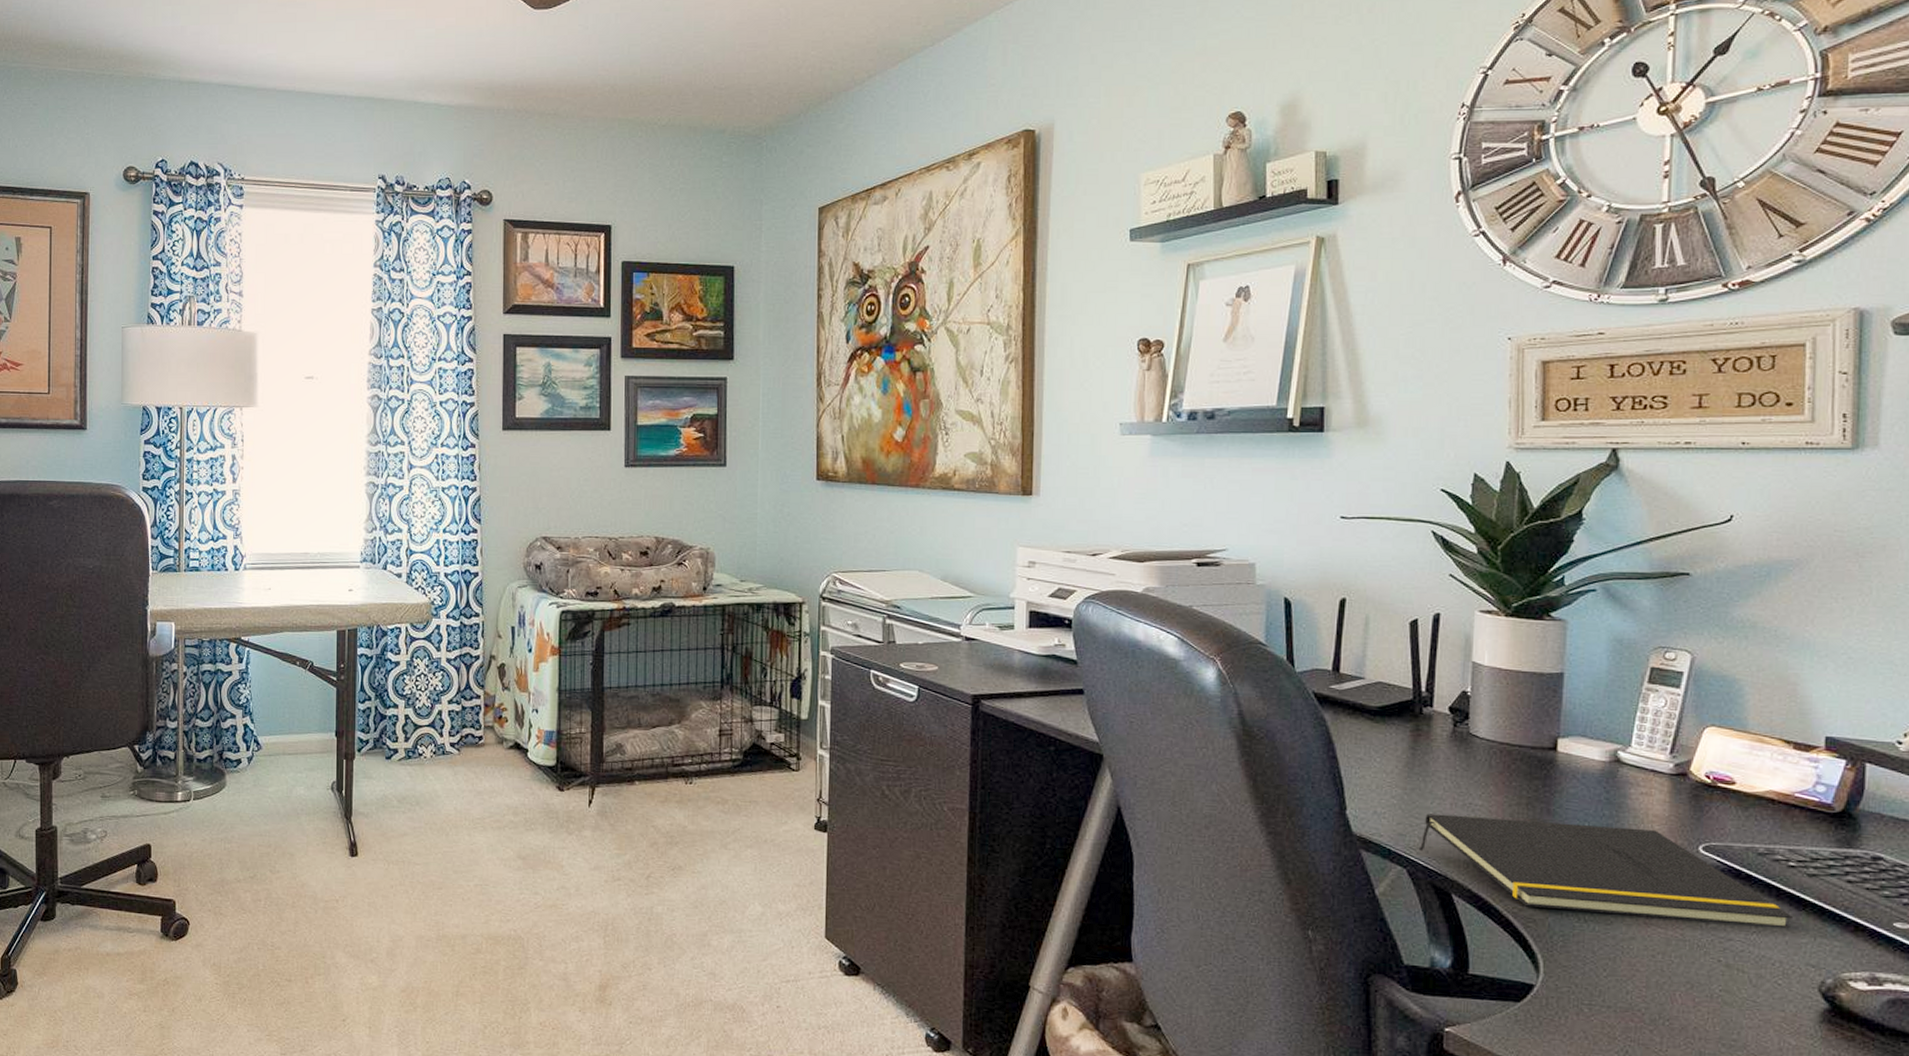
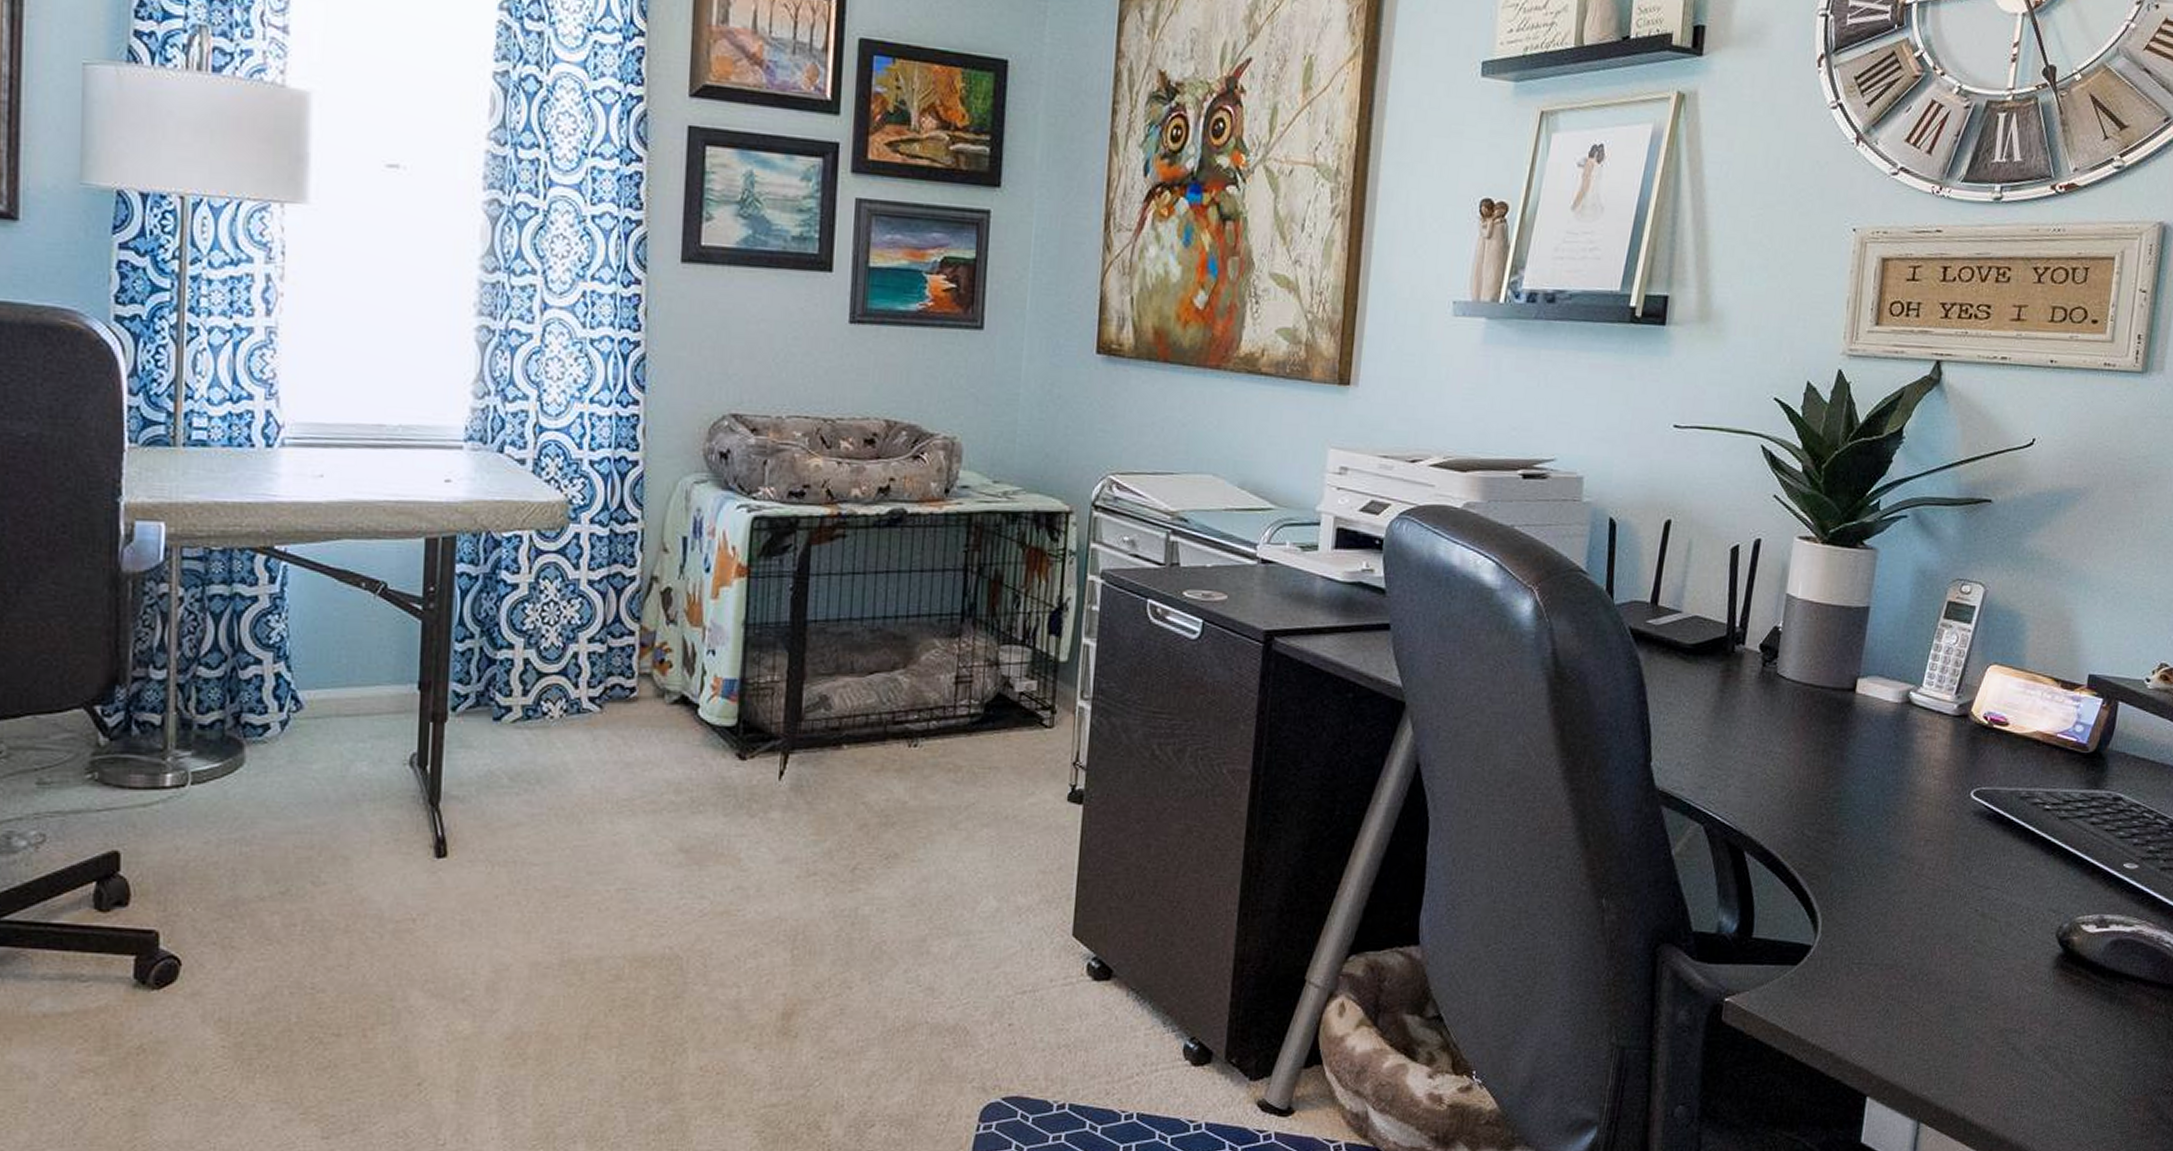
notepad: present [1418,813,1794,928] -> none [1717,763,2044,873]

